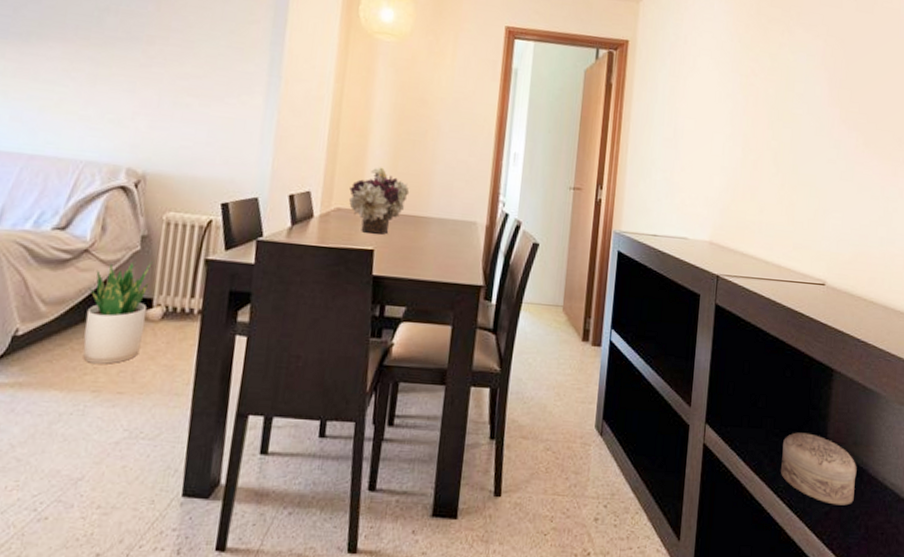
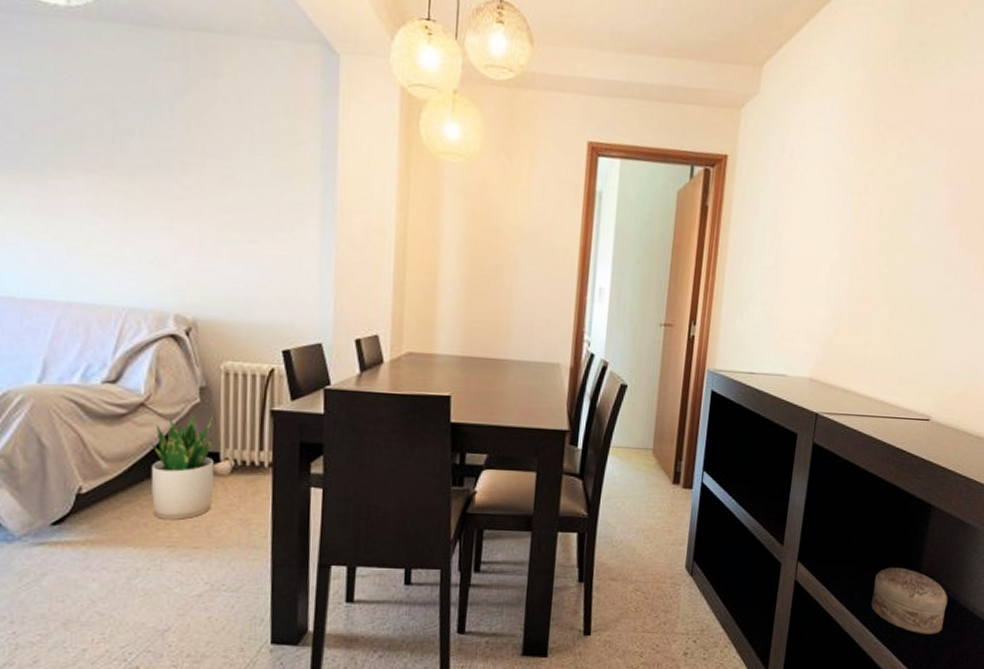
flower arrangement: present [349,167,410,235] -> none [421,306,486,380]

